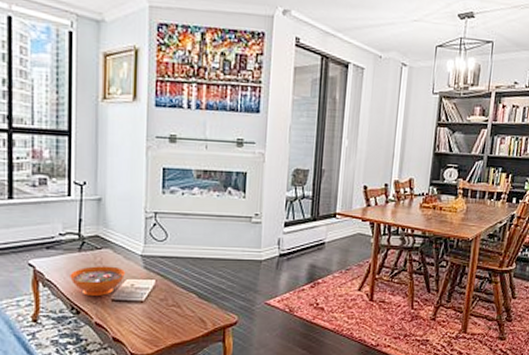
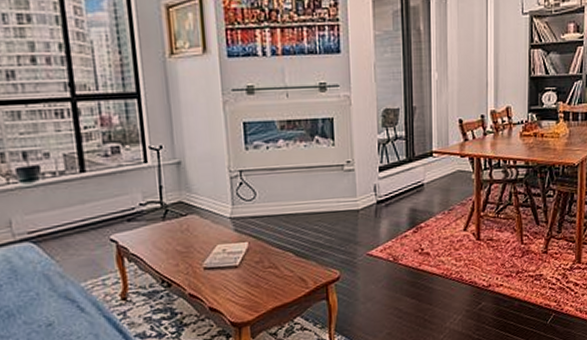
decorative bowl: present [70,266,126,296] -> none [156,232,216,266]

